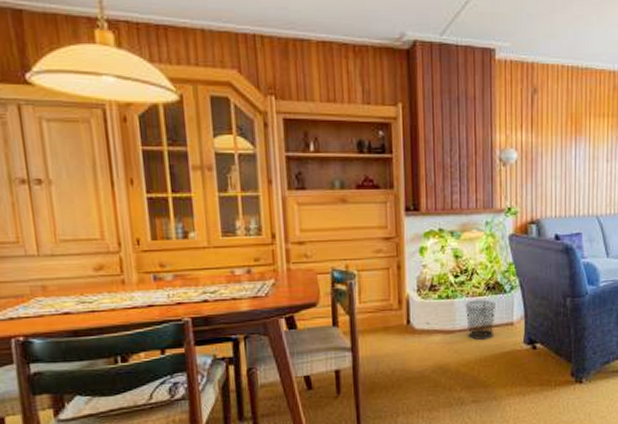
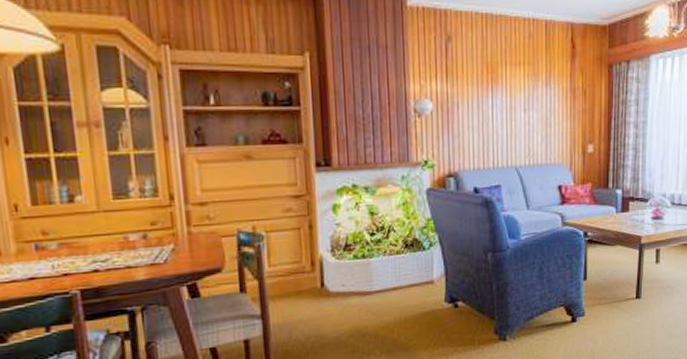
waste bin: present [465,299,496,341] -> none [382,258,415,302]

